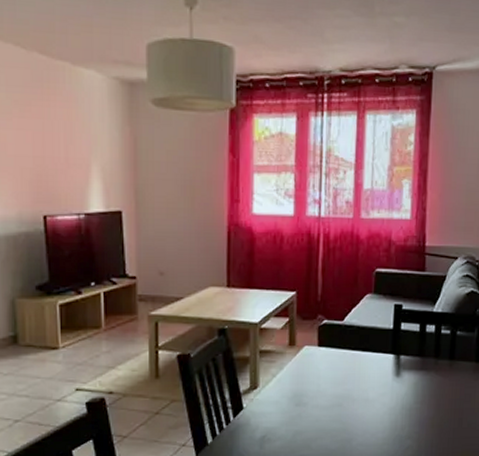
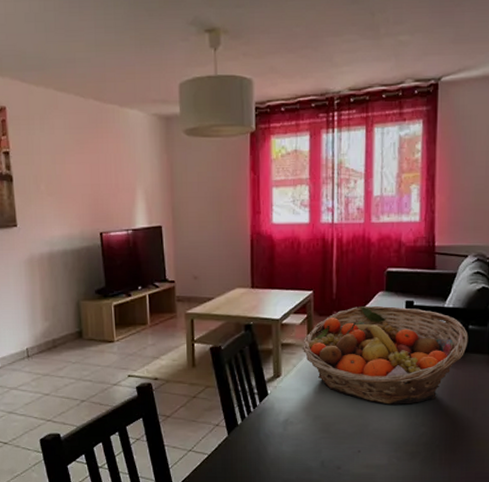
fruit basket: none [282,309,457,417] -> present [302,305,469,405]

